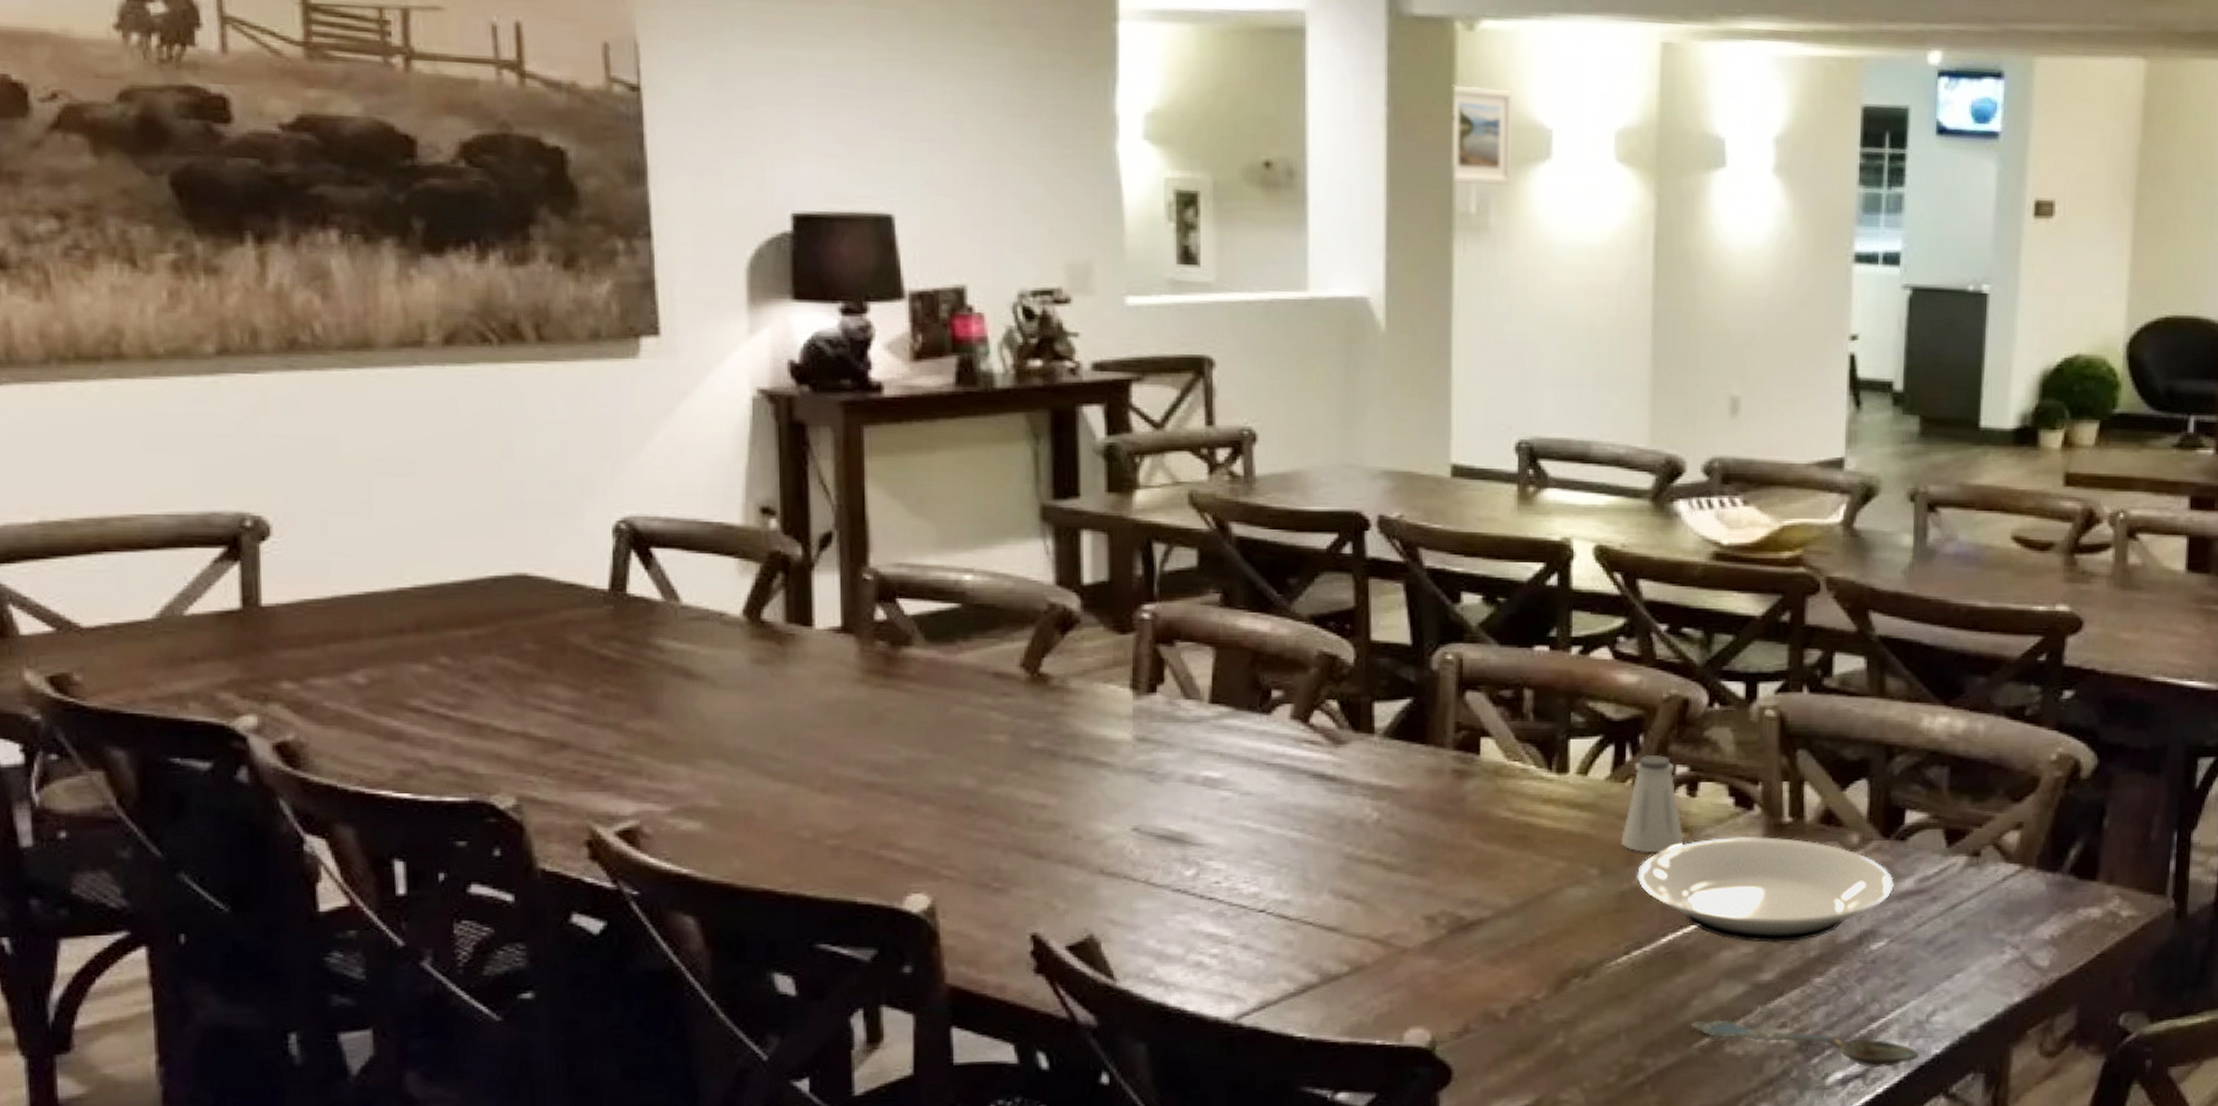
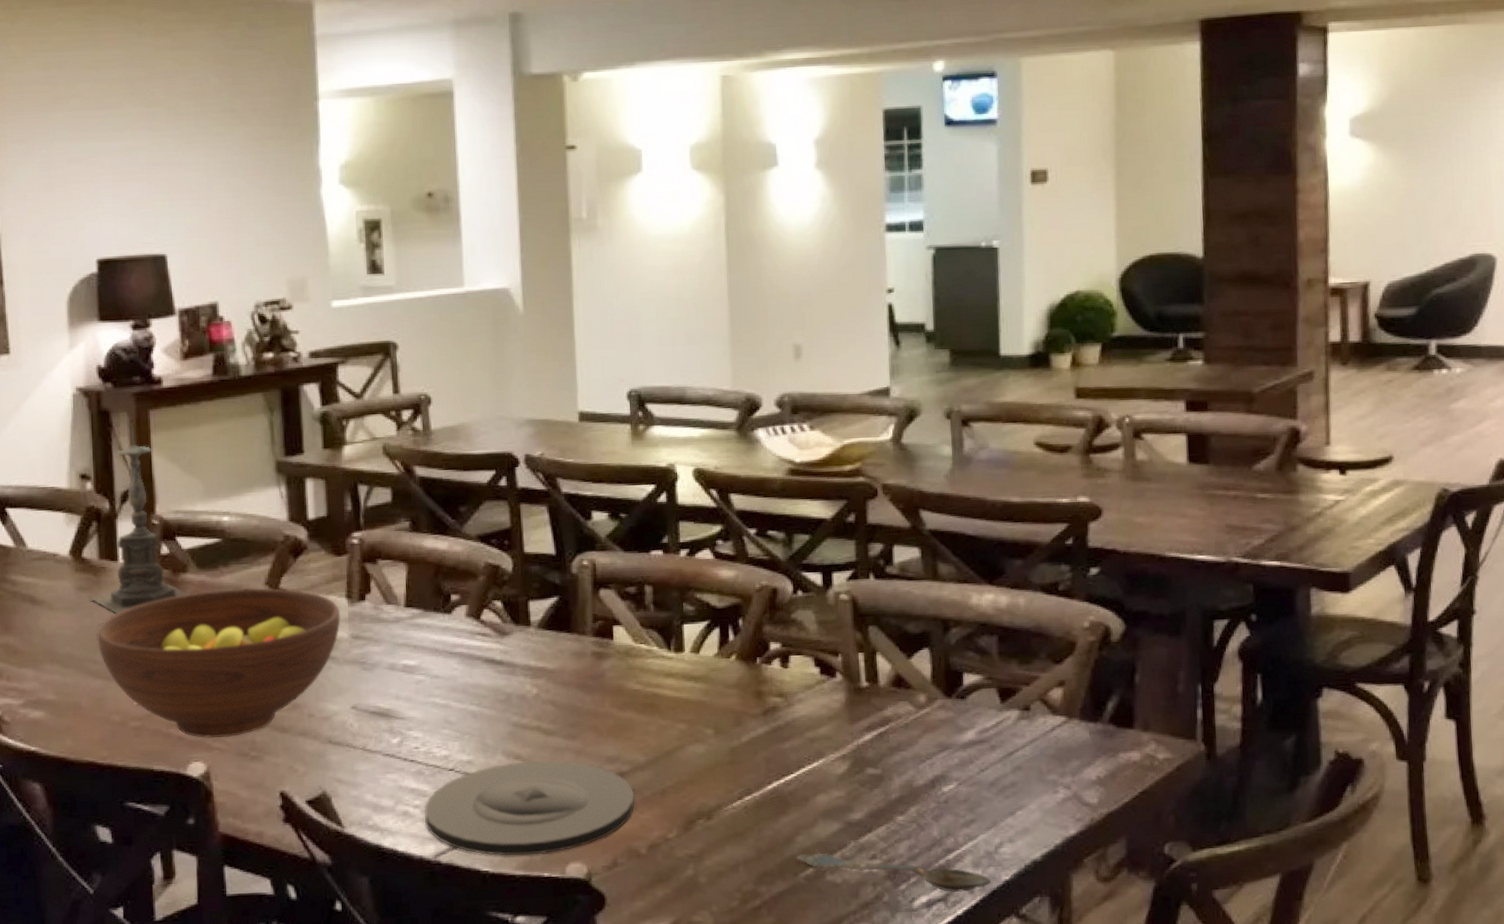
candle holder: none [773,443,914,697] -> present [91,423,190,614]
fruit bowl: none [780,671,1122,864] -> present [97,588,341,739]
plate: none [1223,901,1495,1019] -> present [424,760,634,856]
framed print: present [1452,85,1512,185] -> none [563,122,612,196]
saltshaker: present [1621,755,1684,853] -> none [730,635,781,716]
plate: present [1637,837,1894,943] -> none [744,699,958,788]

